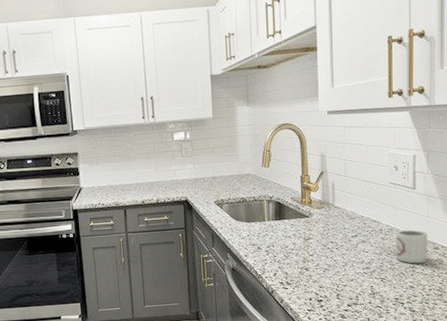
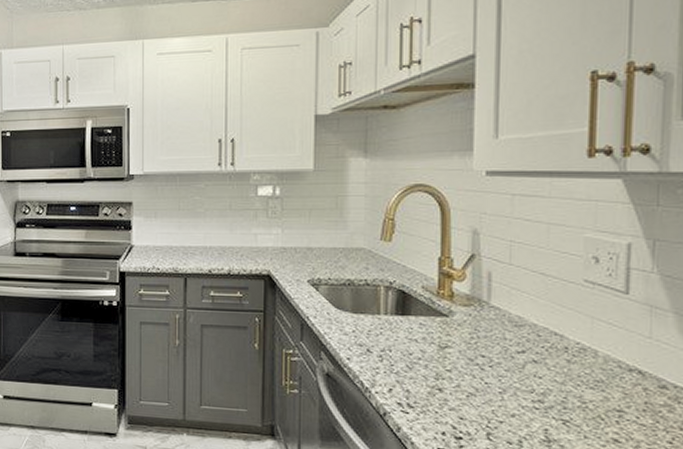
cup: present [395,229,428,264] -> none [589,352,648,407]

